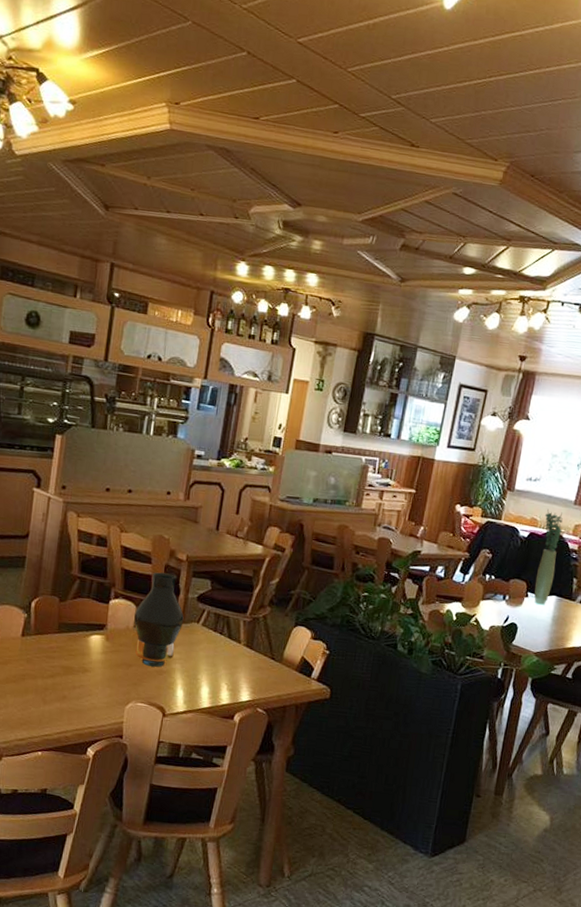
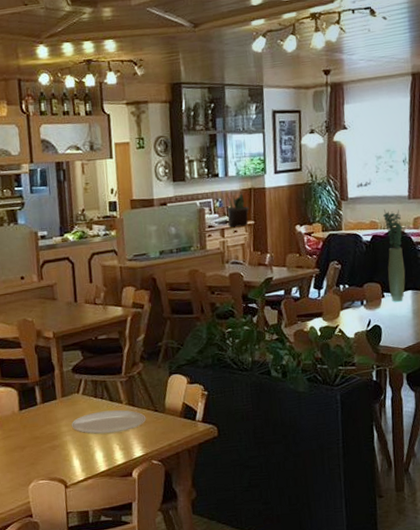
vase: present [134,572,184,667] -> none [17,353,65,444]
plate: none [183,646,262,673] -> present [71,410,146,435]
planter: none [389,456,414,494] -> present [226,192,250,228]

